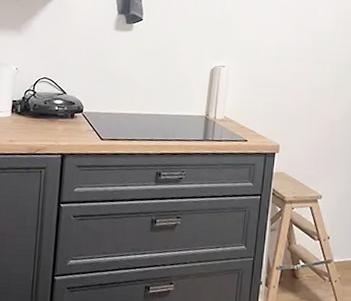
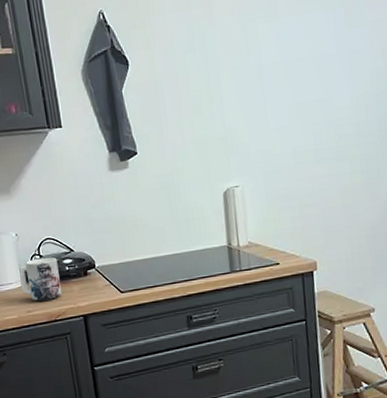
mug: none [9,93,49,134] -> present [19,257,62,301]

